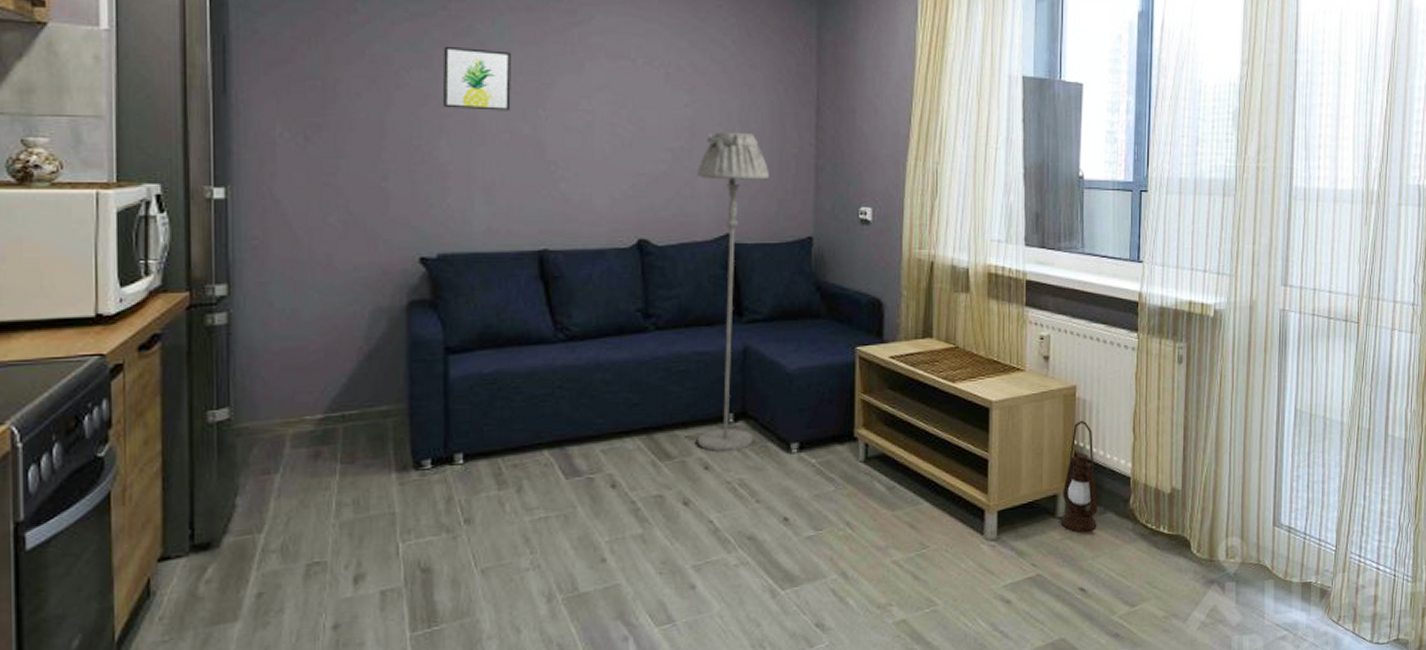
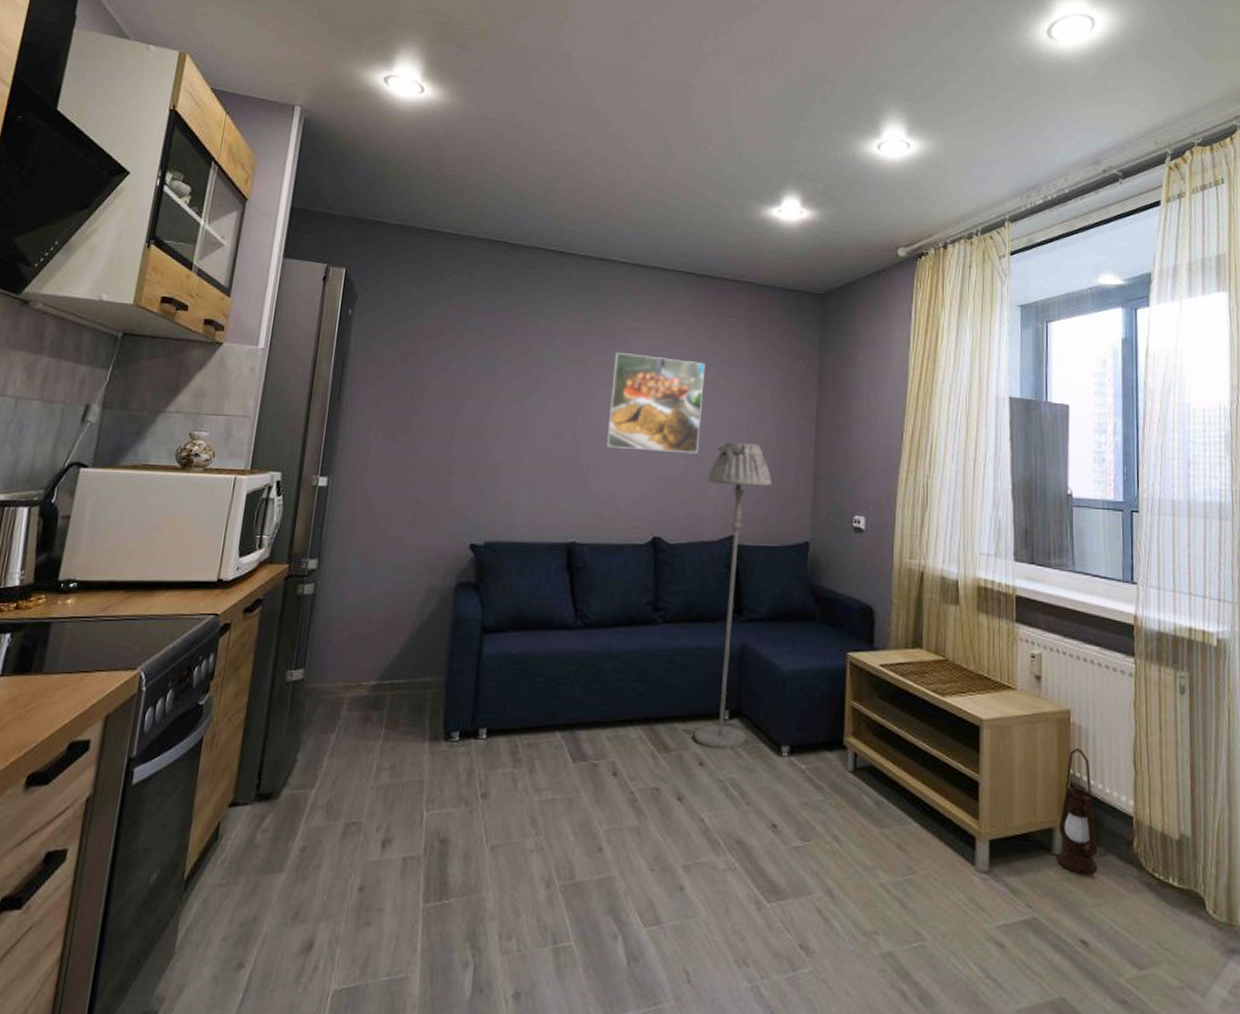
wall art: present [442,46,511,111] -> none [501,363,560,419]
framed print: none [575,30,687,147] -> present [606,352,706,454]

